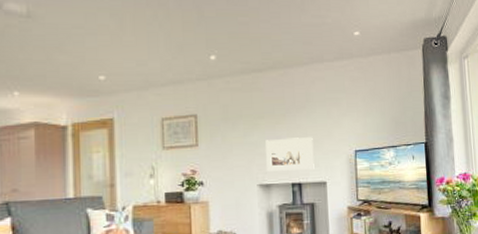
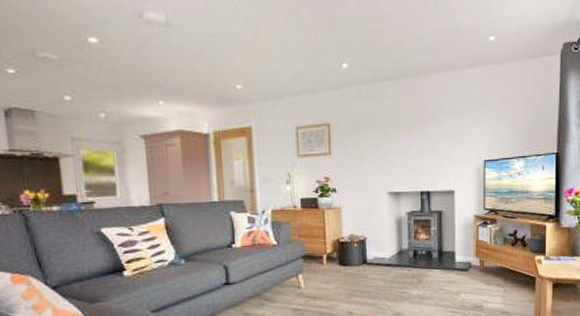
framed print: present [266,137,315,171] -> none [396,147,443,180]

